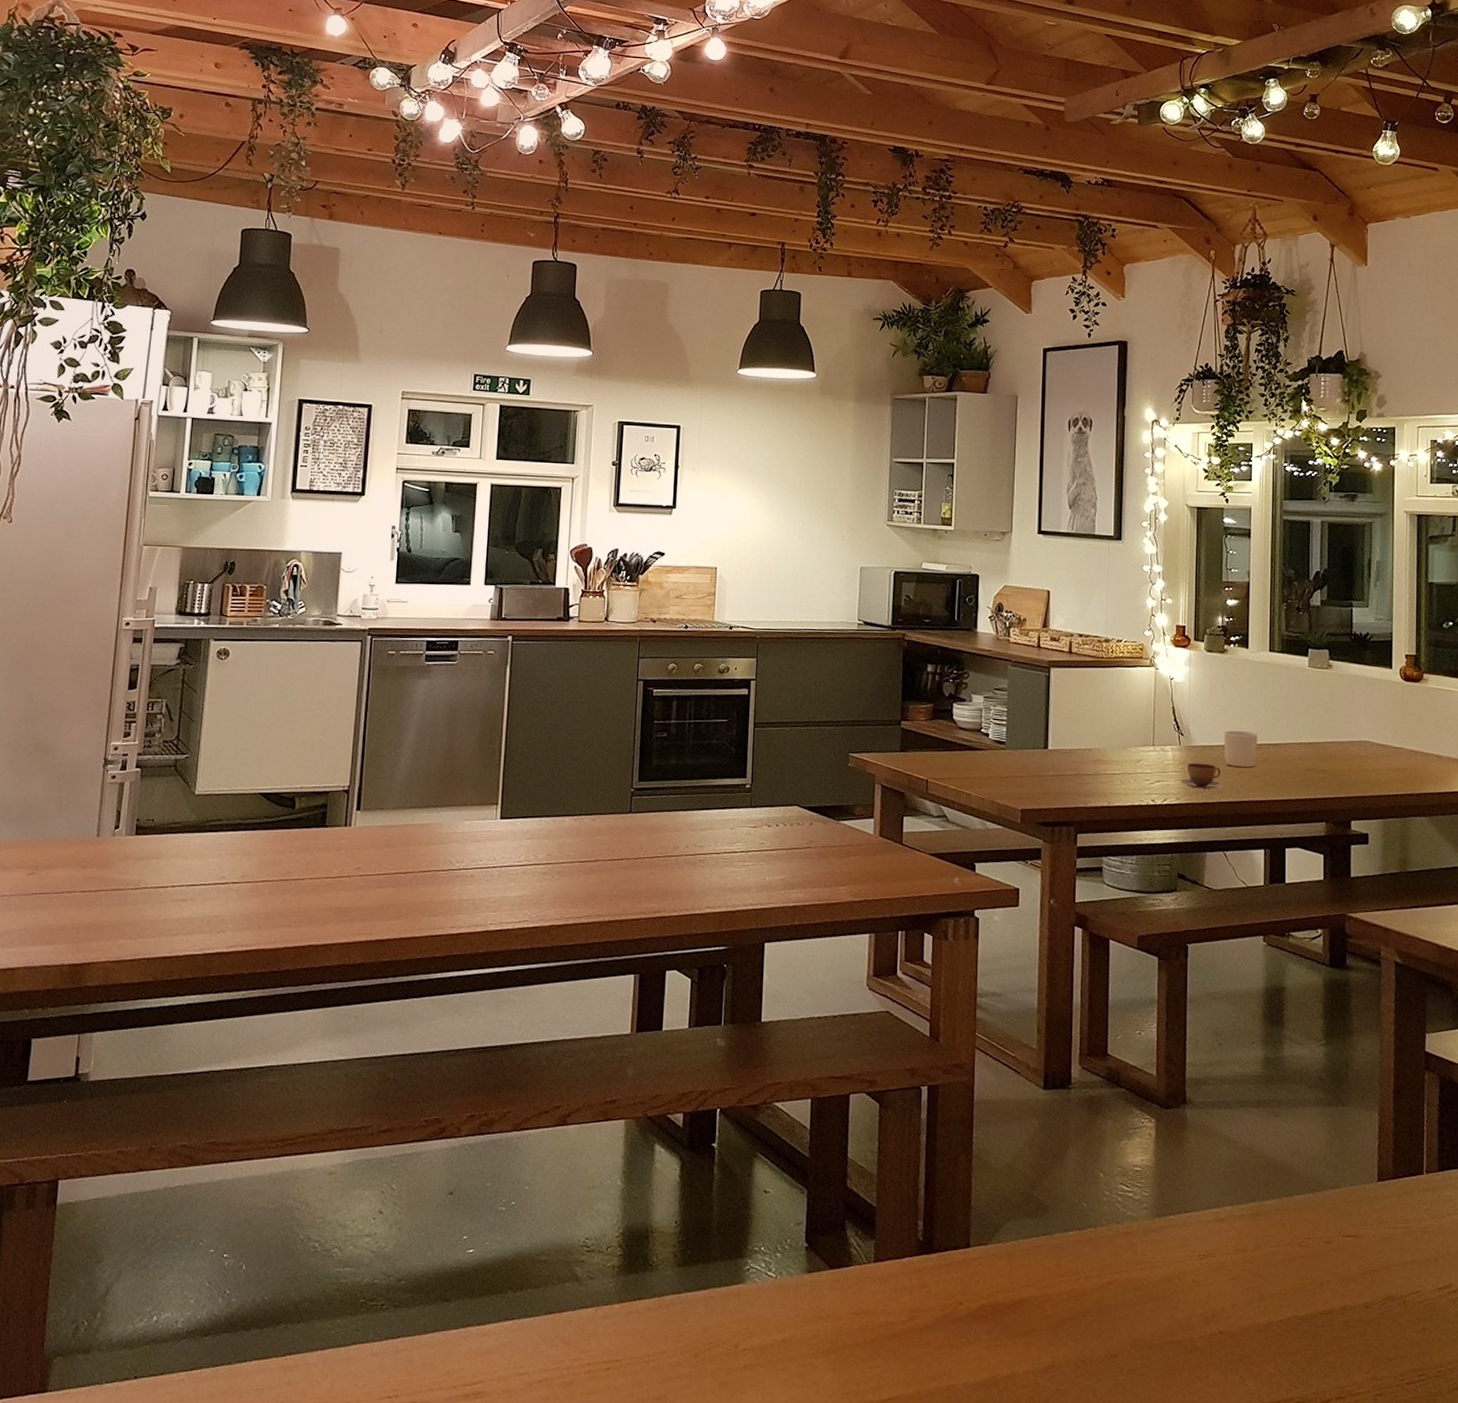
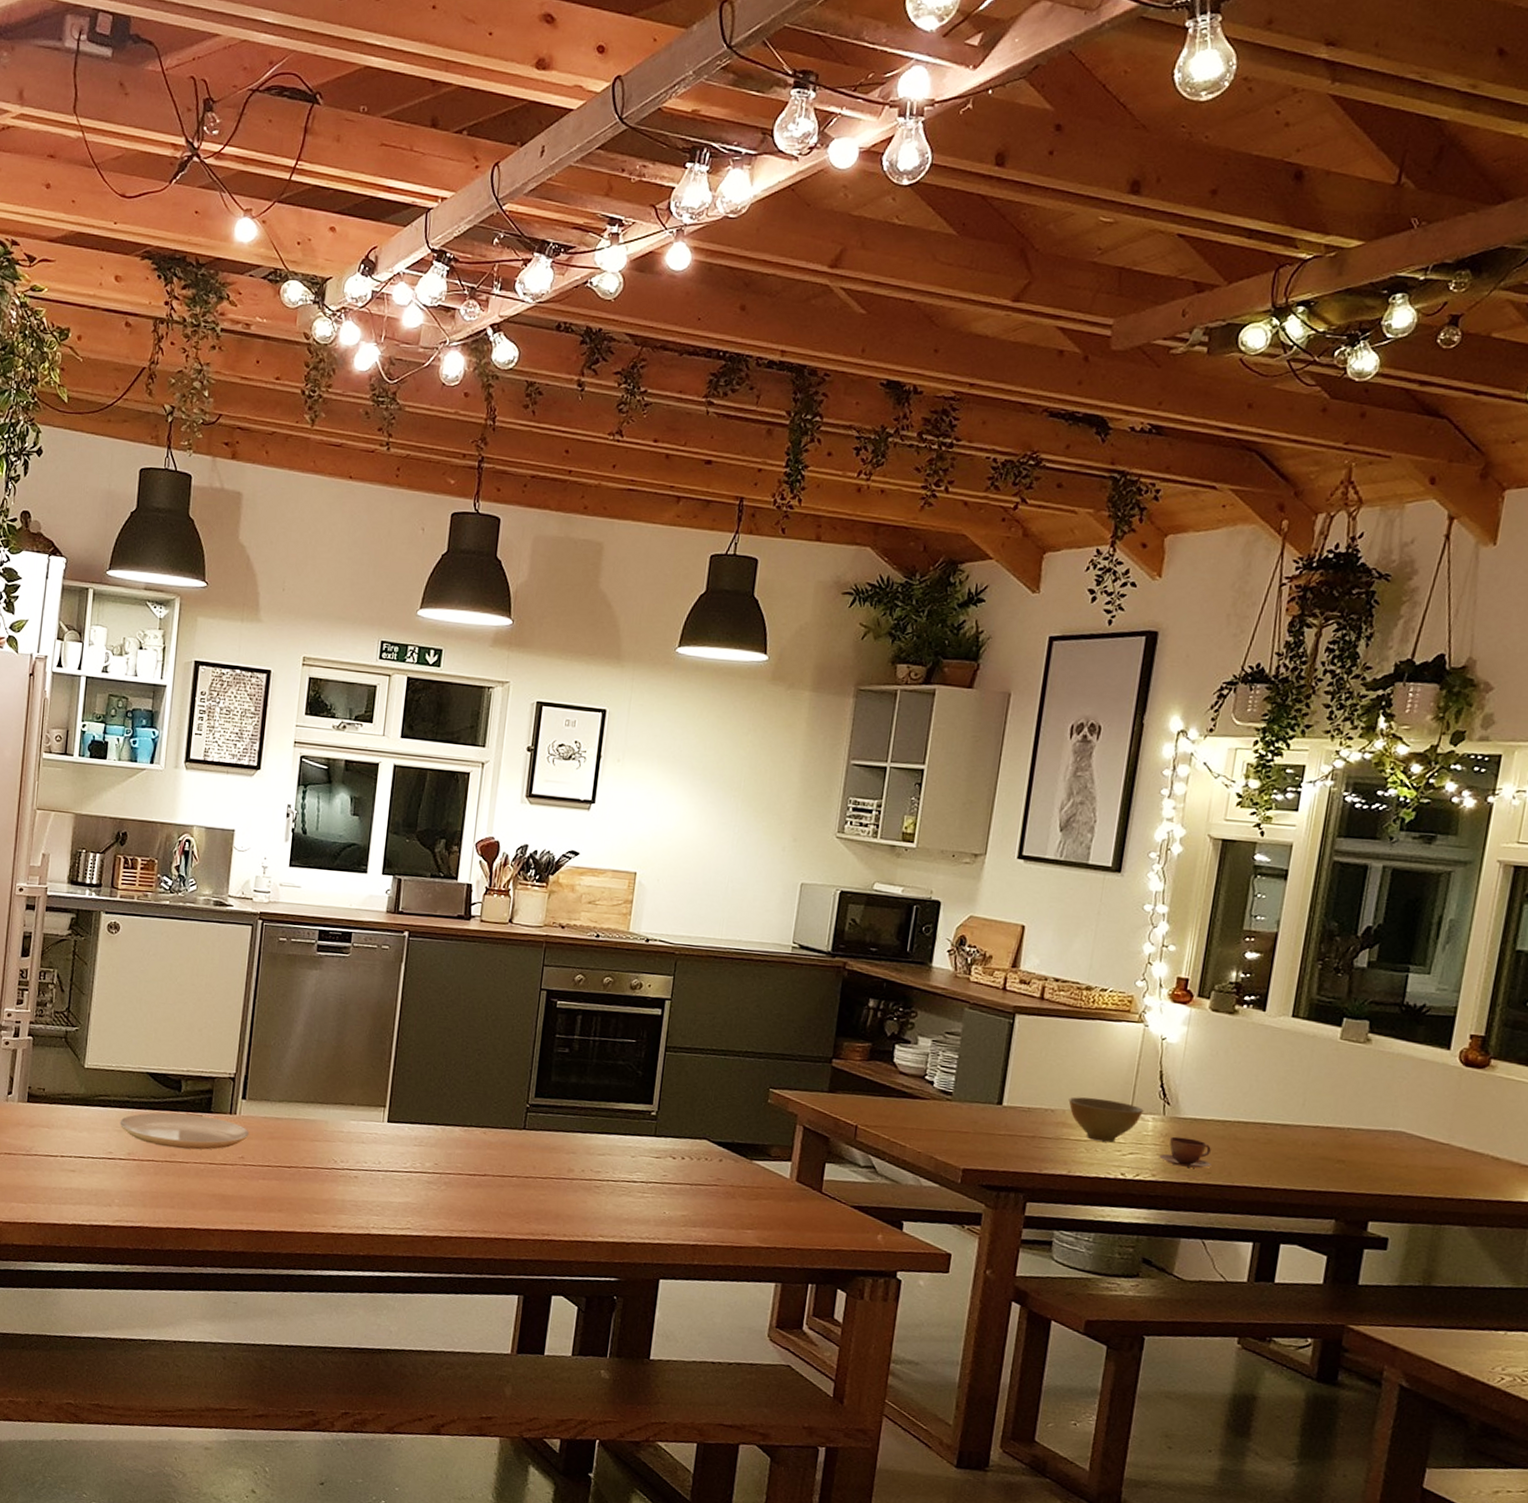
plate: none [232,831,365,866] -> present [119,1112,250,1150]
bowl: none [1102,735,1163,773] -> present [1068,1097,1144,1143]
mug: present [1223,730,1258,768] -> none [1217,1103,1264,1150]

